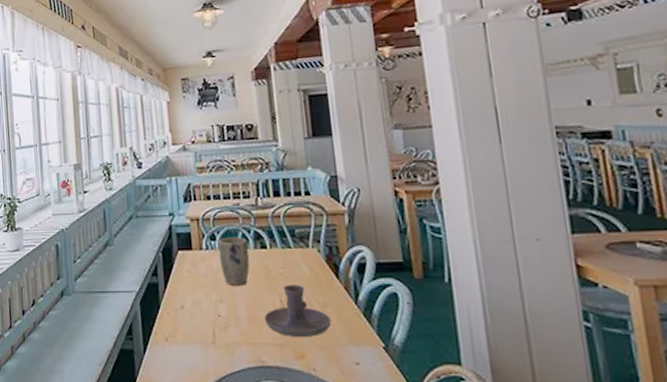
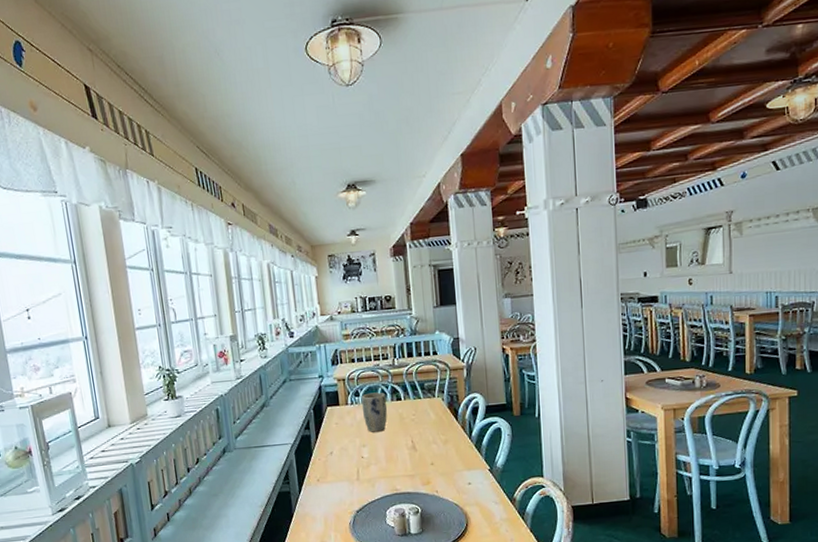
candle holder: present [264,285,331,338] -> none [398,427,451,469]

